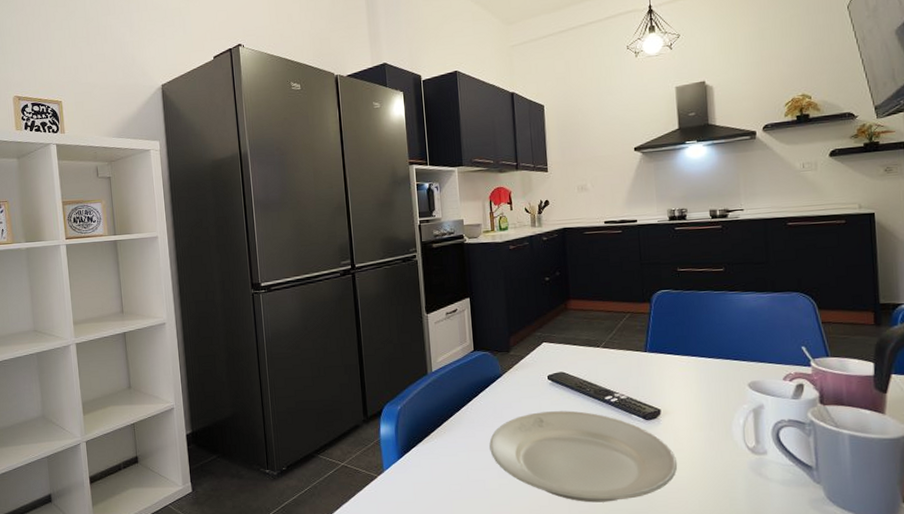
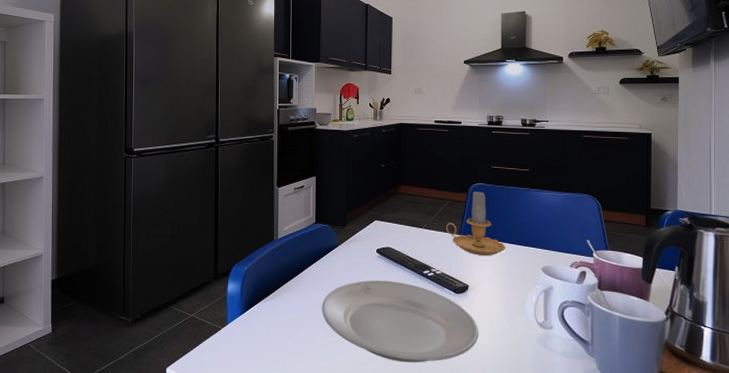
candle: none [627,297,703,374] -> present [445,190,506,255]

